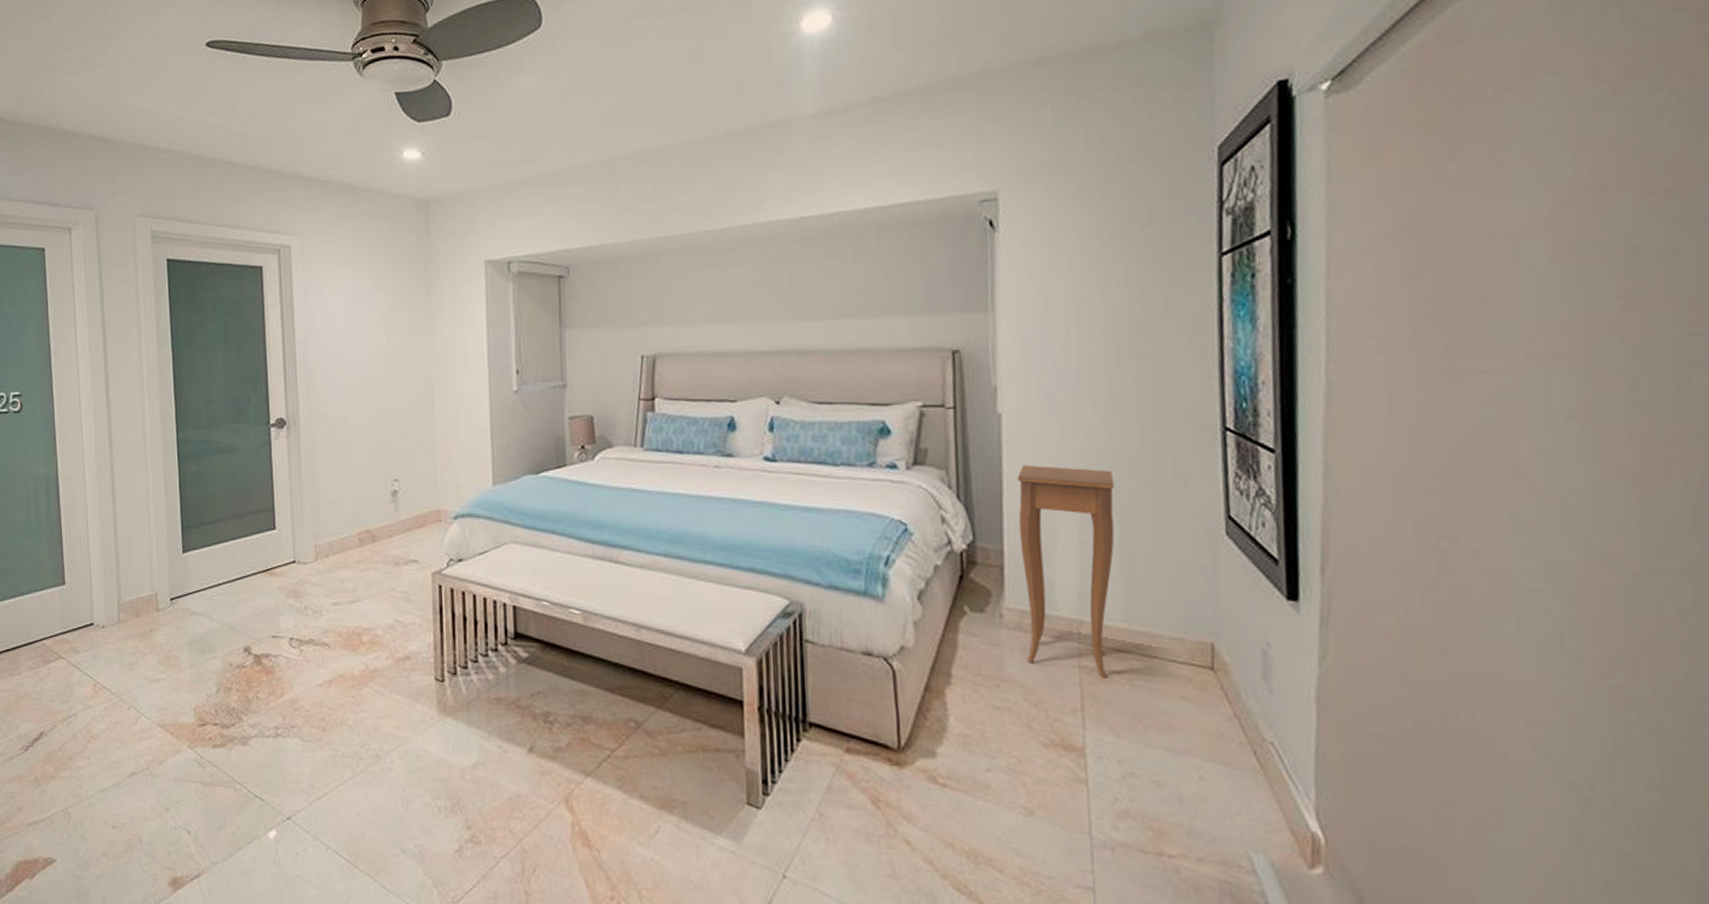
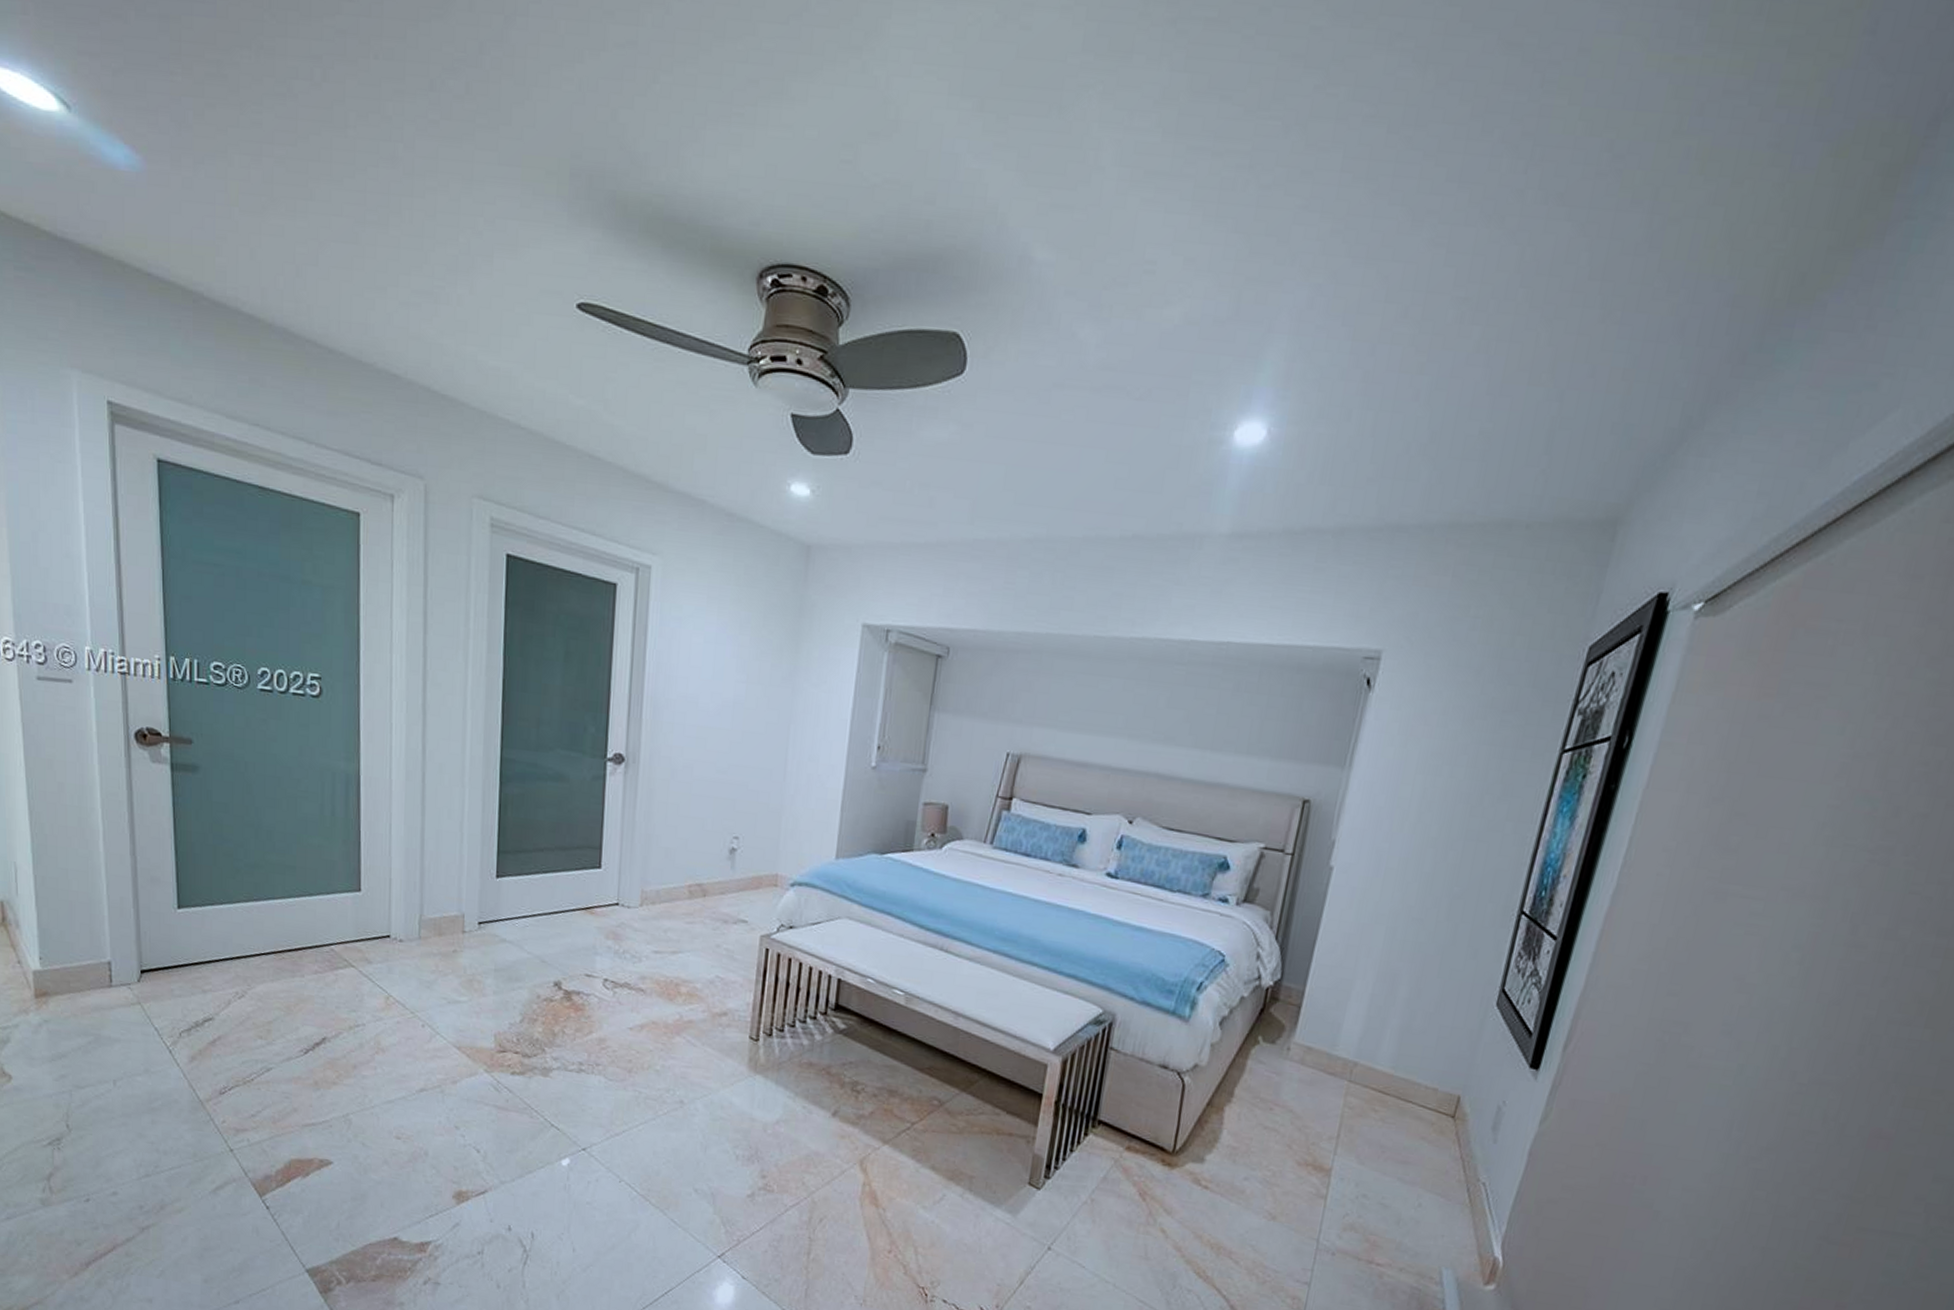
side table: present [1017,465,1115,678] -> none [1302,917,1416,1114]

